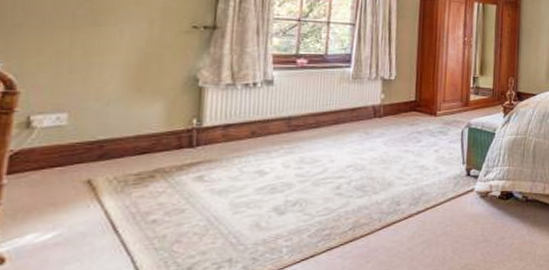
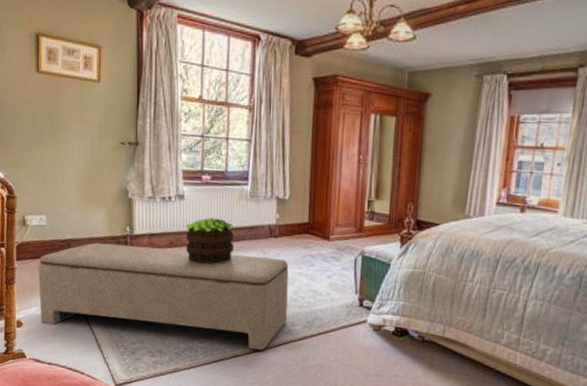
bench: none [39,138,394,255] -> present [38,243,289,351]
potted plant: none [272,102,333,152] -> present [185,217,234,265]

